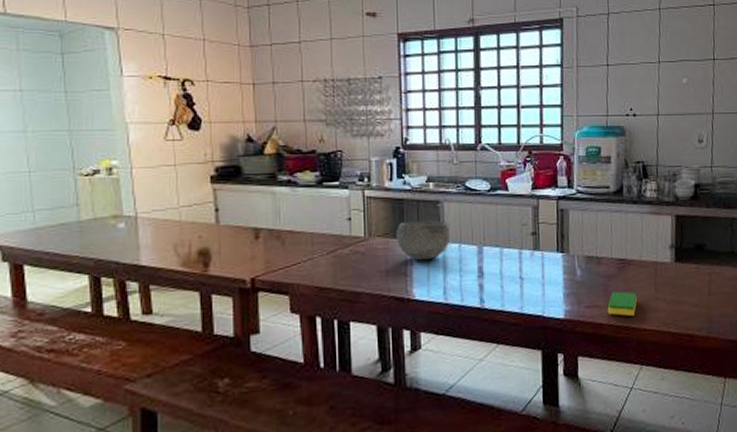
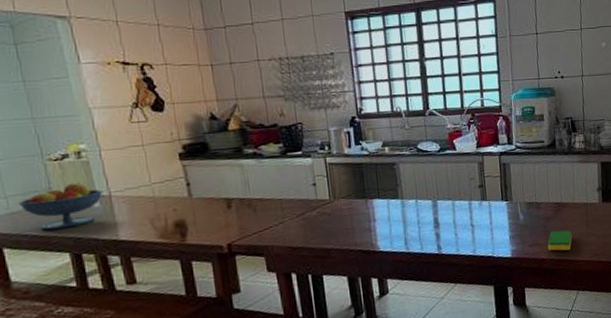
fruit bowl: none [45,200,130,249] -> present [18,182,104,231]
bowl: present [396,221,450,261] -> none [358,180,407,217]

